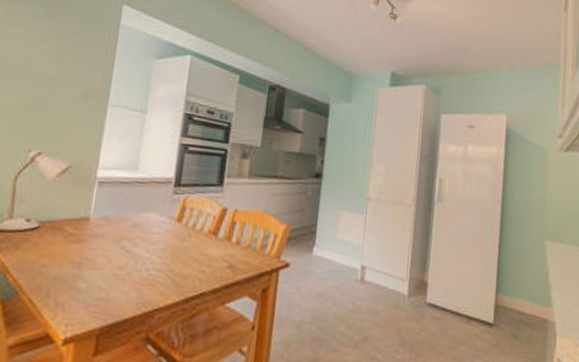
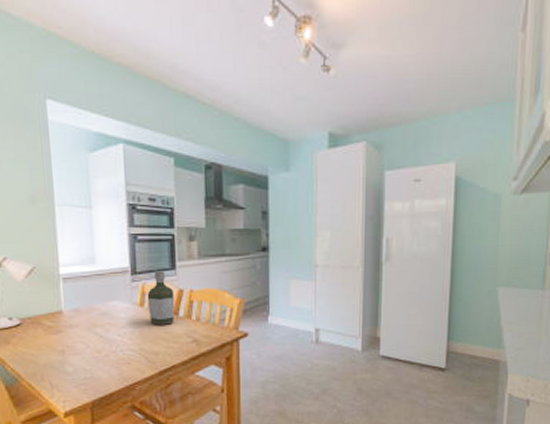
bottle: none [185,186,218,246] -> present [147,271,175,325]

